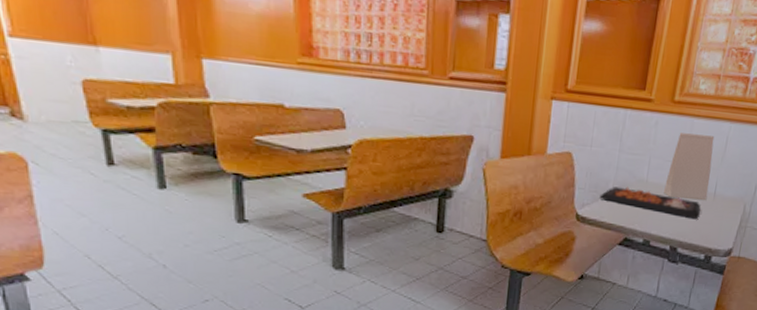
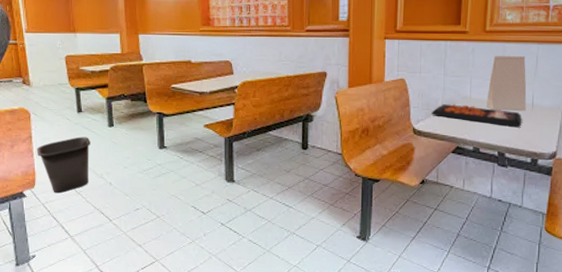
waste bin: none [43,200,132,277] -> present [37,137,91,194]

